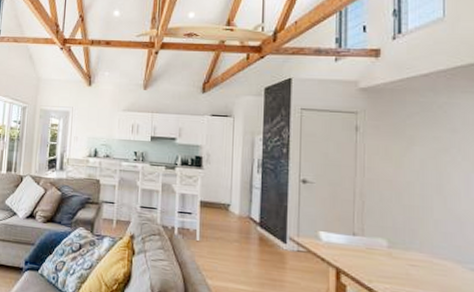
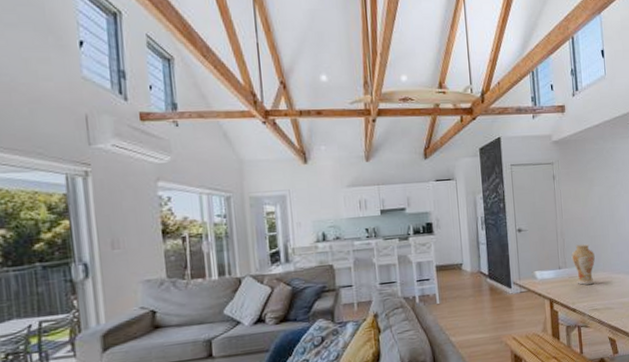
vase: none [372,211,408,264] -> present [571,243,595,285]

